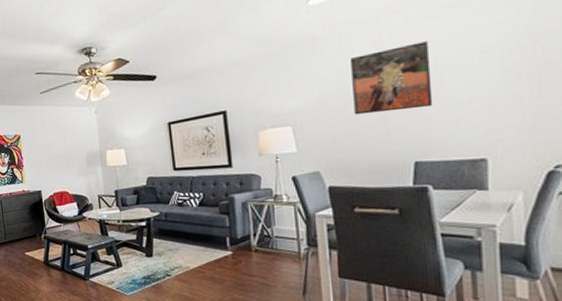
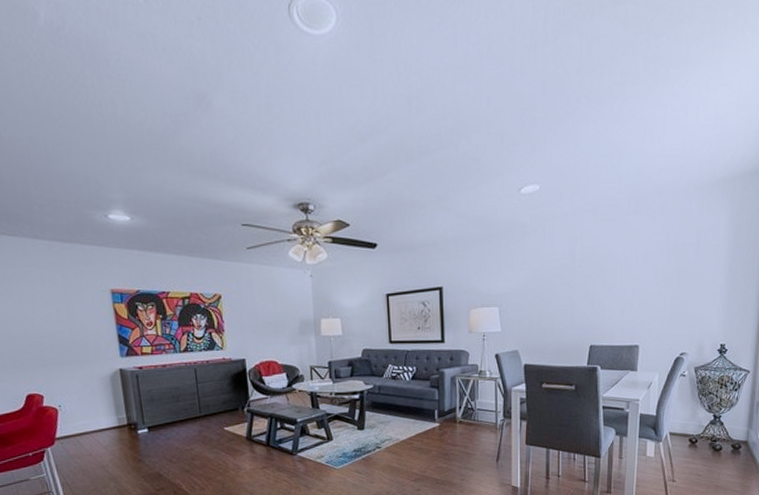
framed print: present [351,41,433,115] -> none [549,241,609,301]

